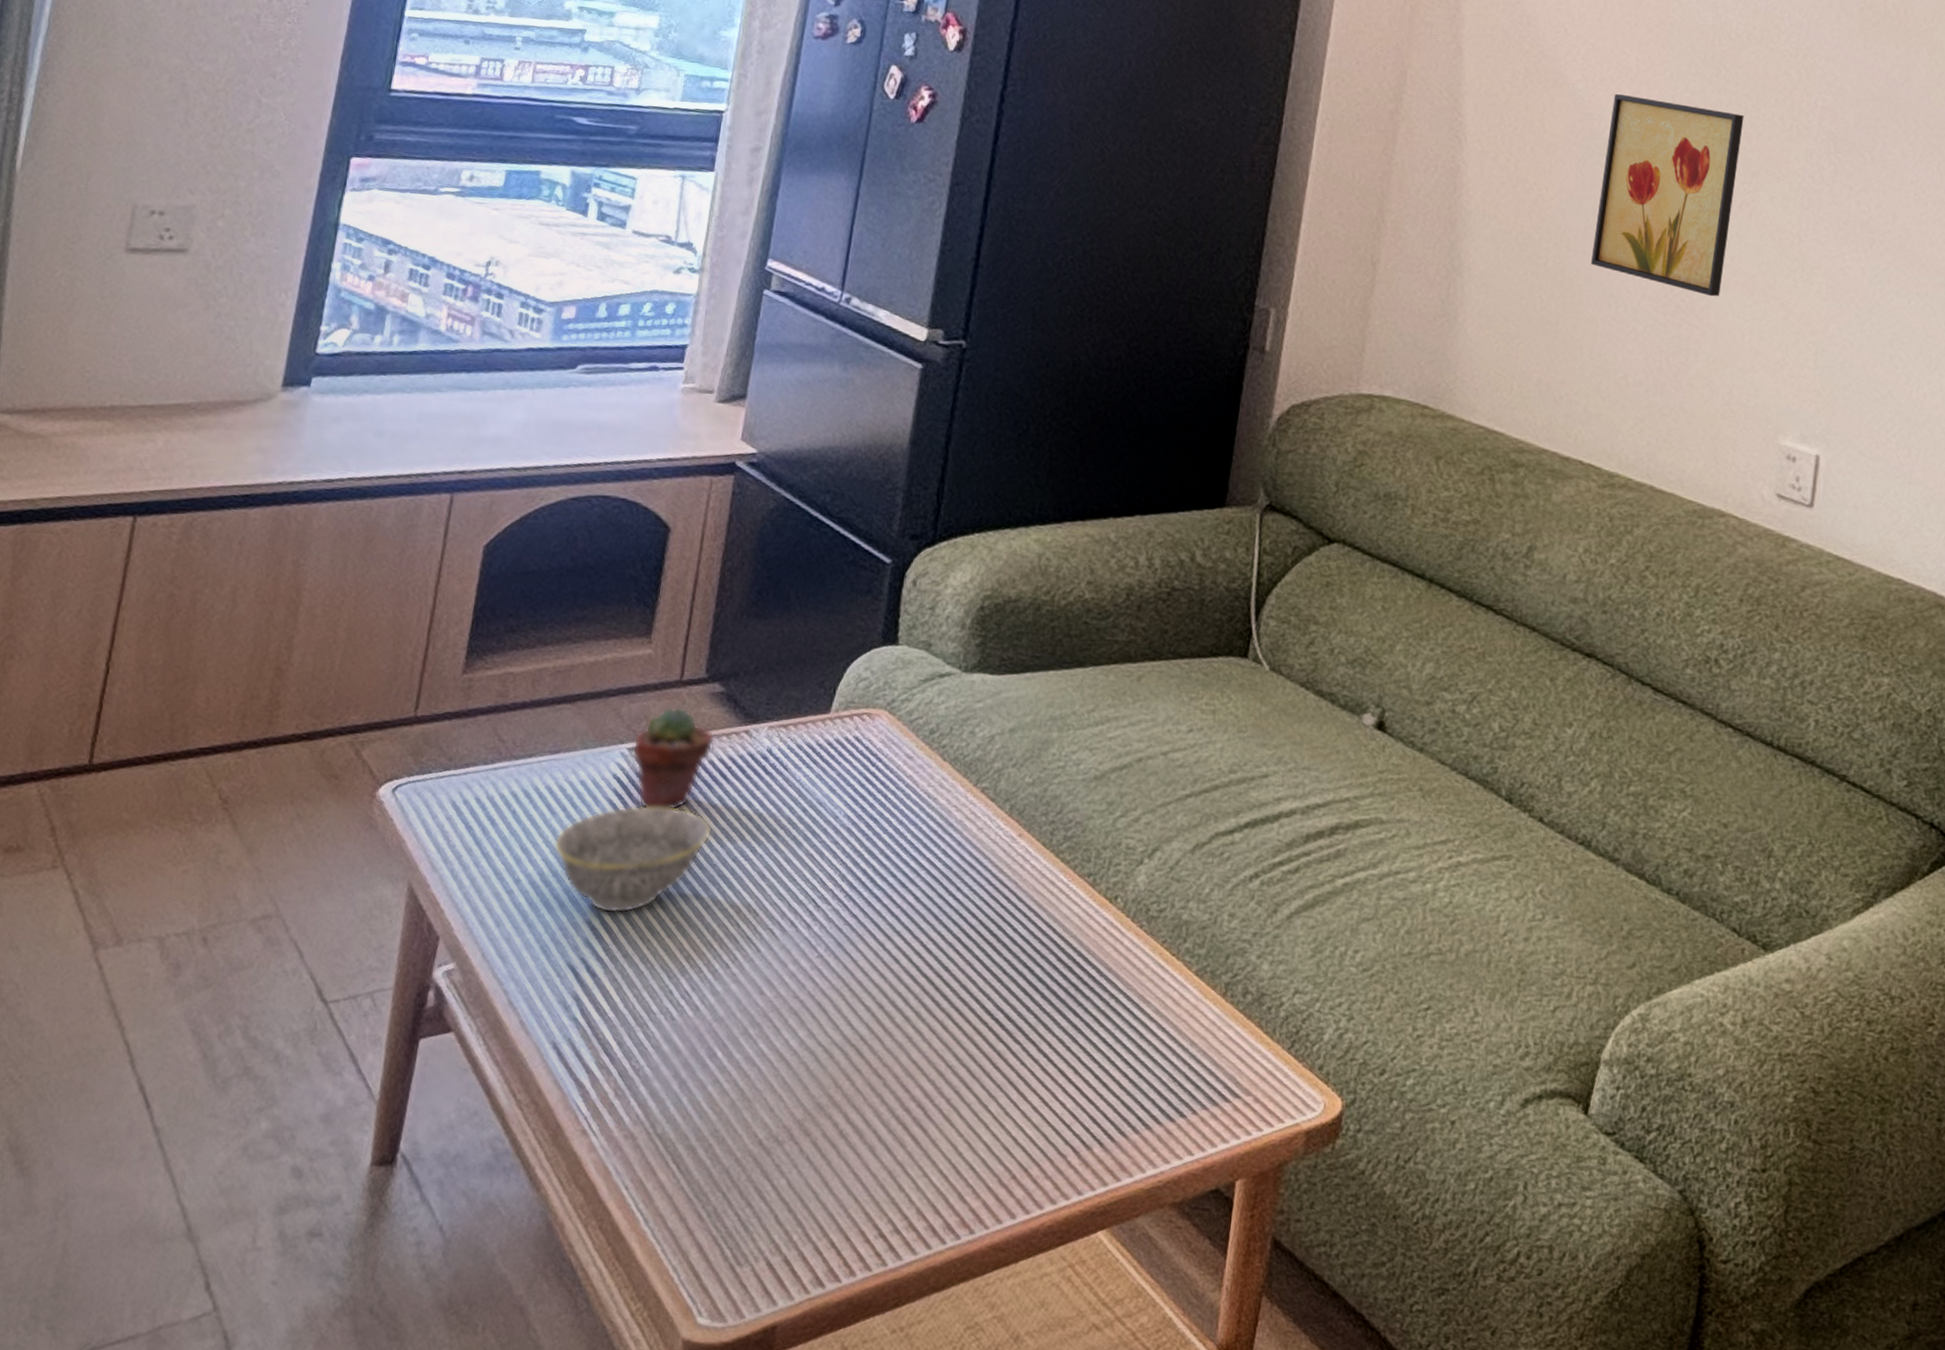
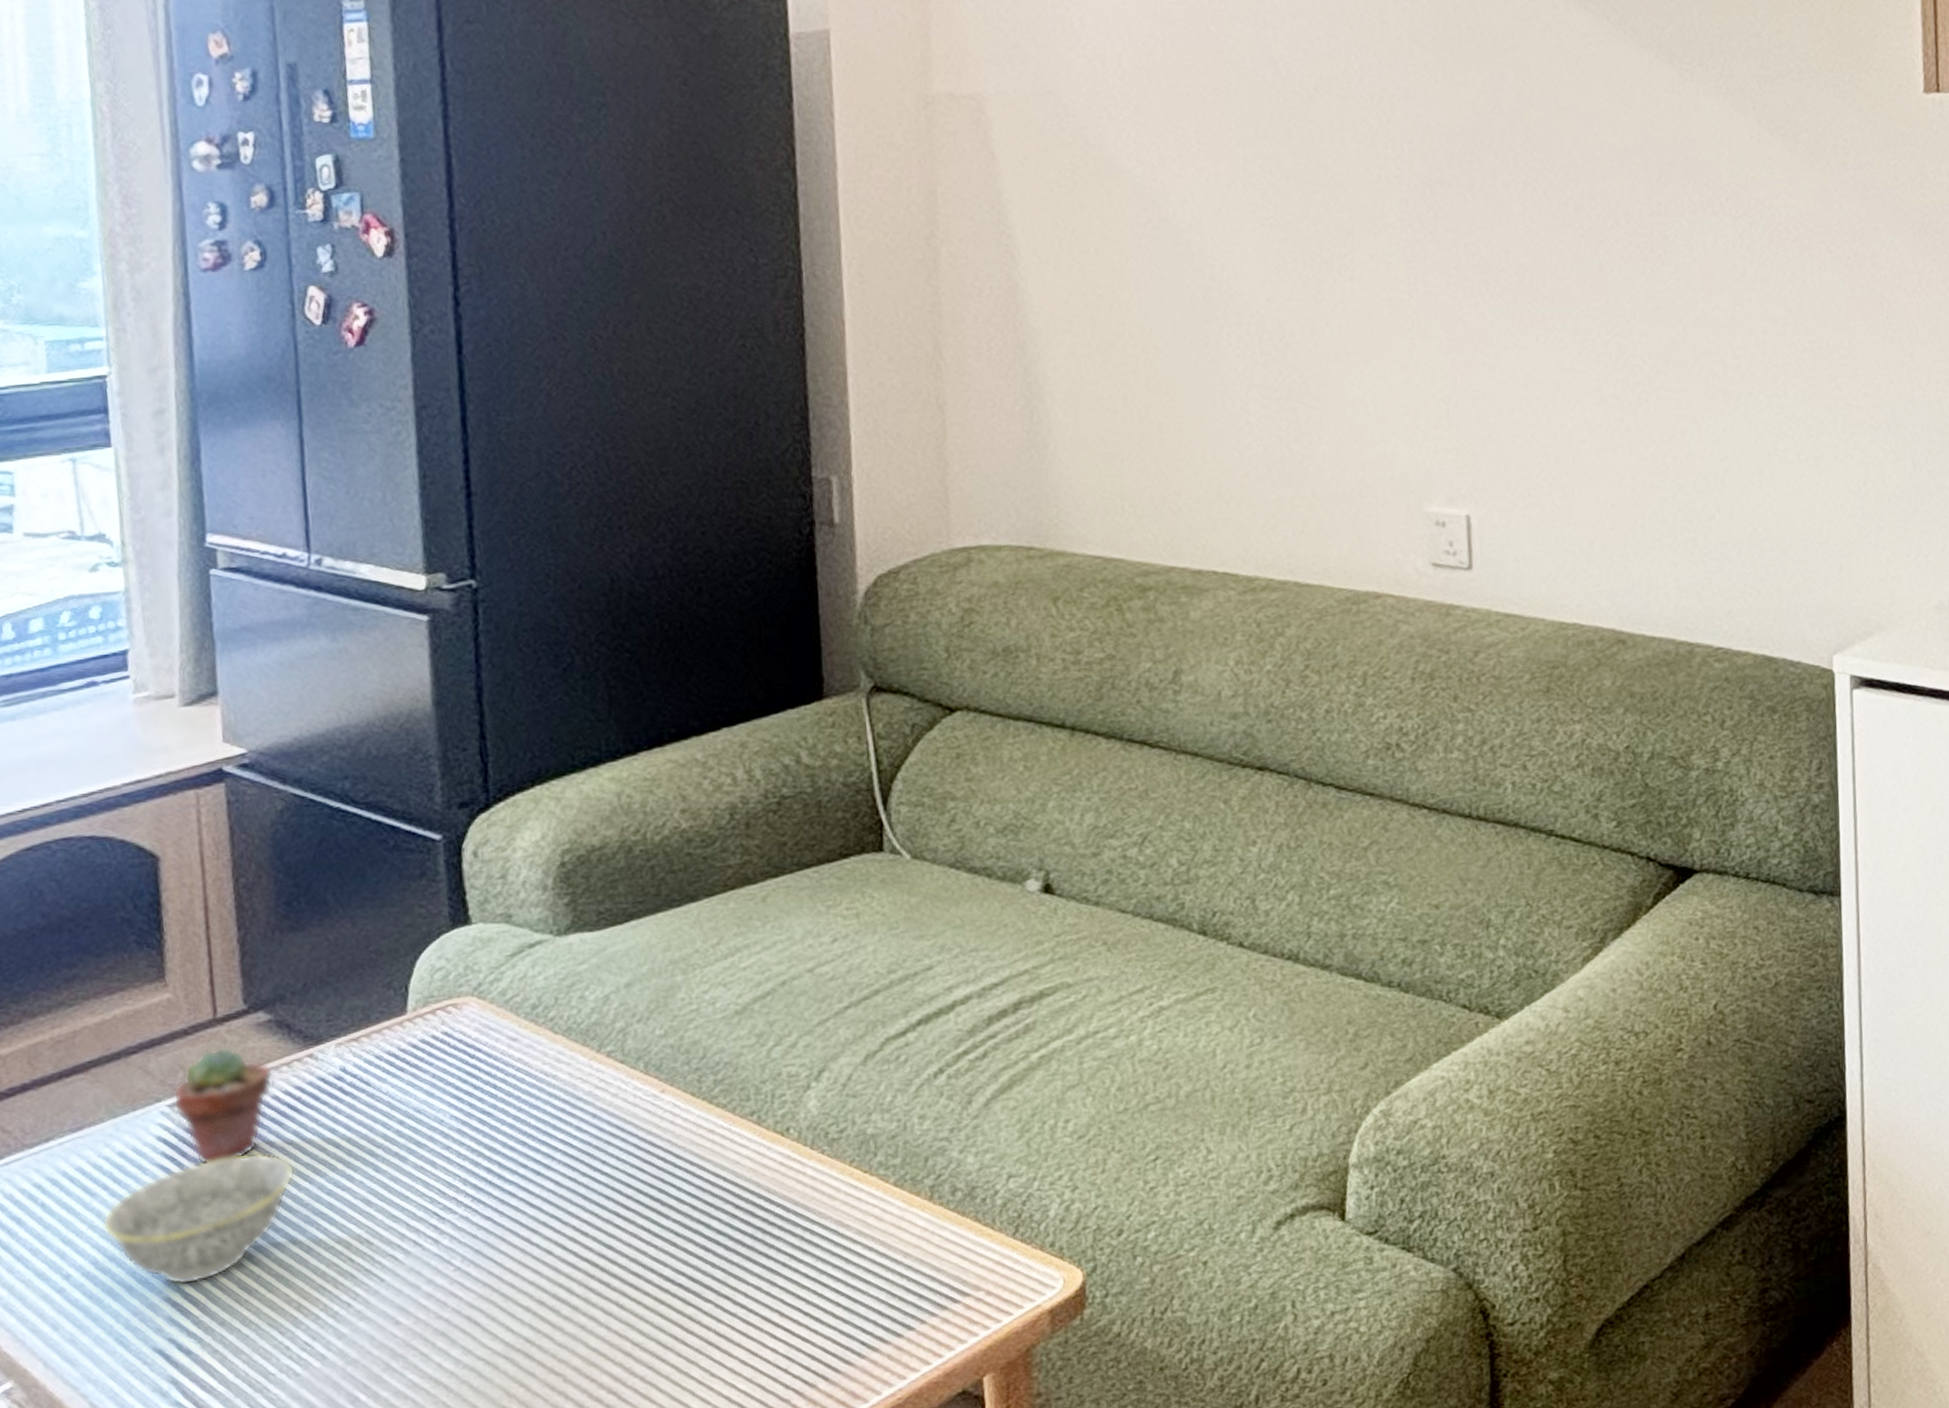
wall art: present [1591,93,1744,297] -> none [1177,173,1334,373]

